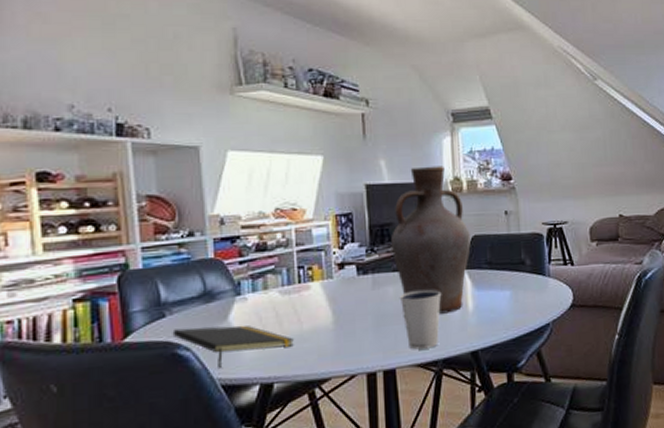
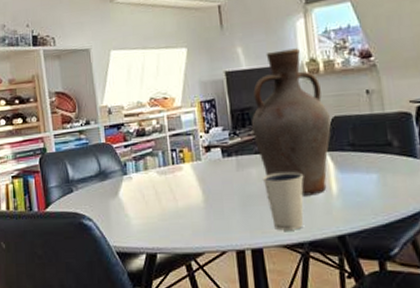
notepad: present [172,325,295,368] -> none [78,201,172,237]

